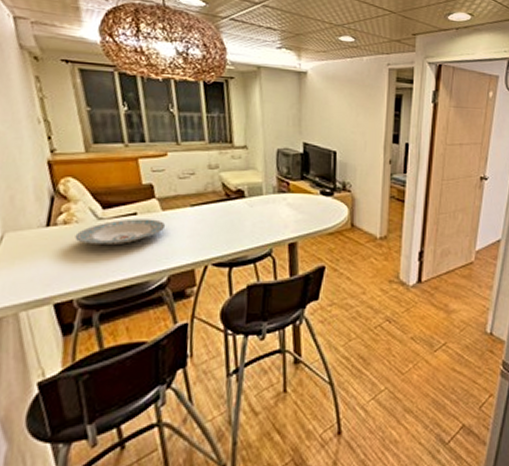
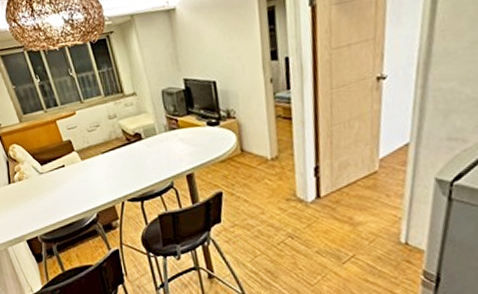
plate: present [75,218,166,244] -> none [28,168,87,194]

